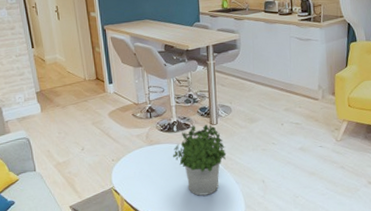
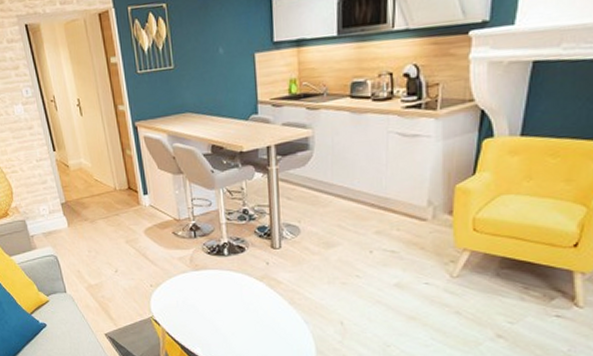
potted plant: present [173,124,227,196] -> none [223,247,293,334]

